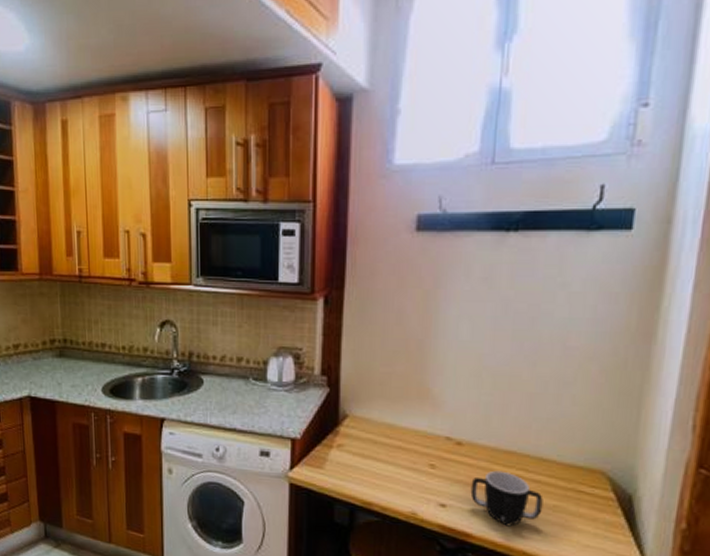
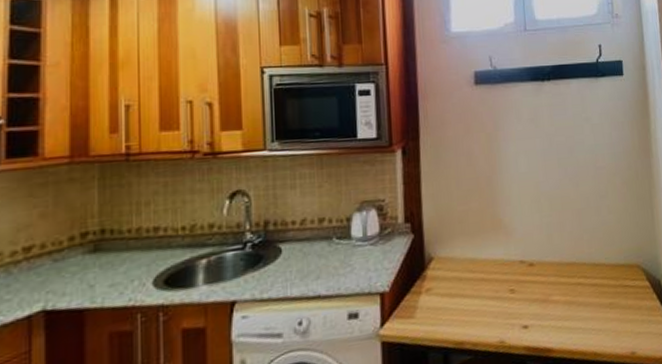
mug: present [470,470,543,527] -> none [545,282,602,333]

